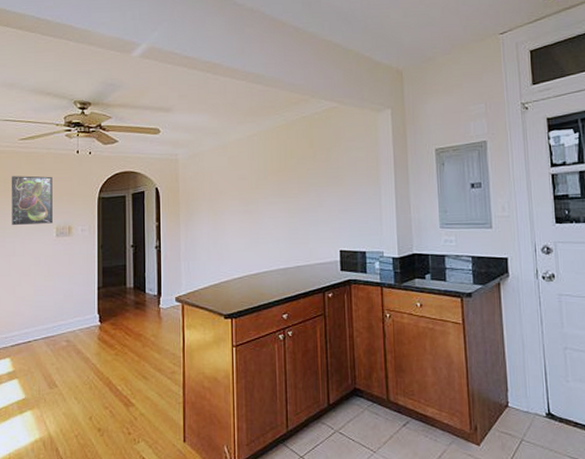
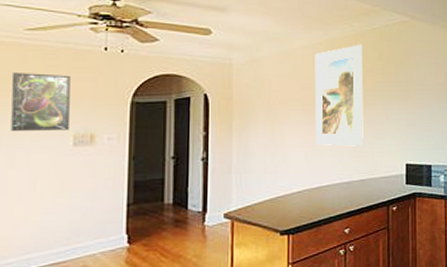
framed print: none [250,133,298,234] -> present [314,44,364,146]

